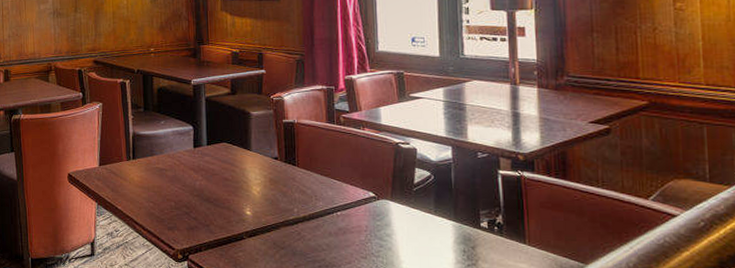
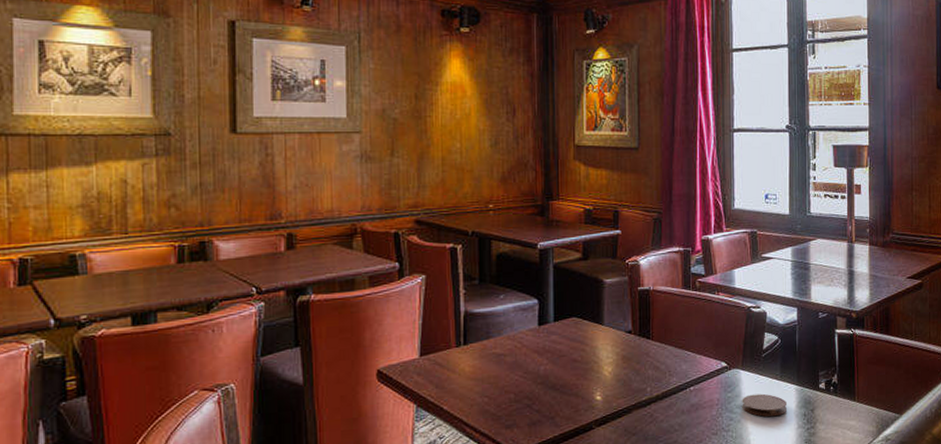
coaster: none [392,225,443,249] -> present [742,393,786,417]

